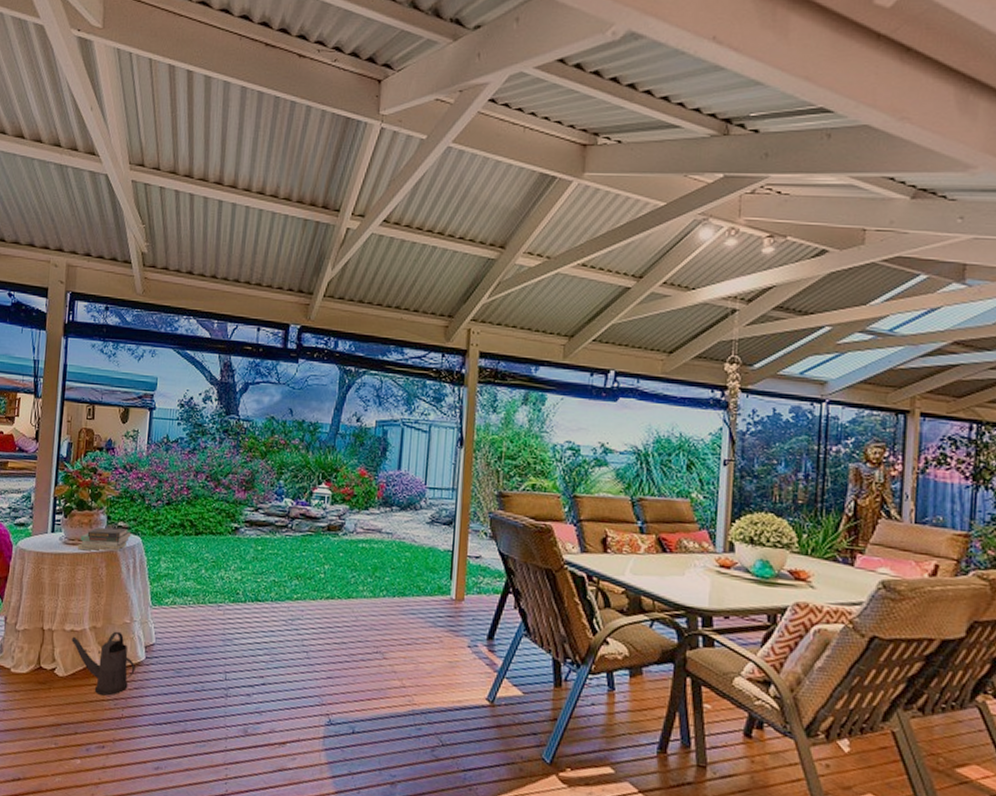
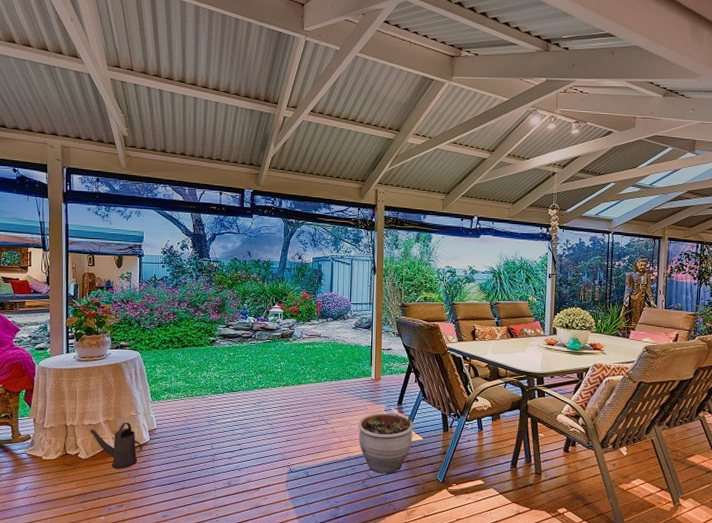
books: present [77,527,131,551] -> none [88,346,132,365]
planter pot: none [428,649,510,743] -> present [358,413,413,474]

